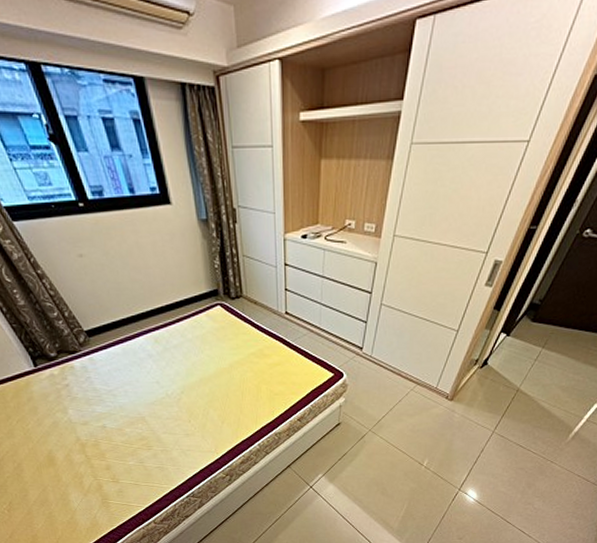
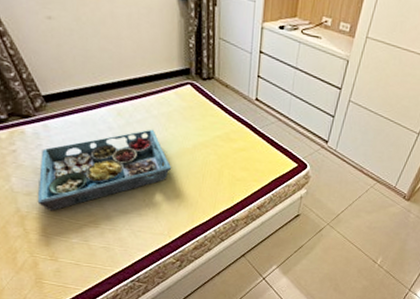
serving tray: none [91,352,212,439] -> present [37,129,172,212]

